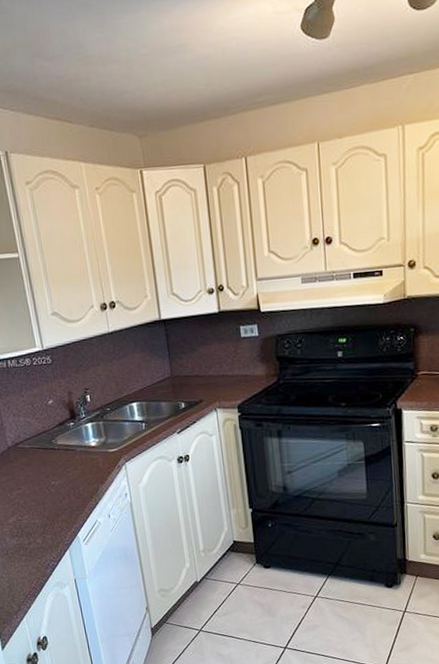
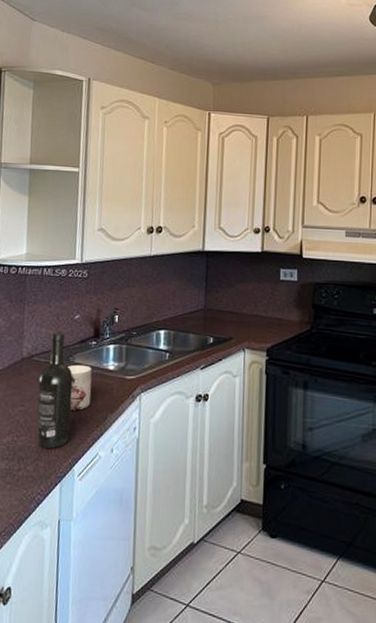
wine bottle: none [28,418,68,523] -> present [37,332,73,450]
mug: none [52,445,81,487] -> present [68,364,93,411]

